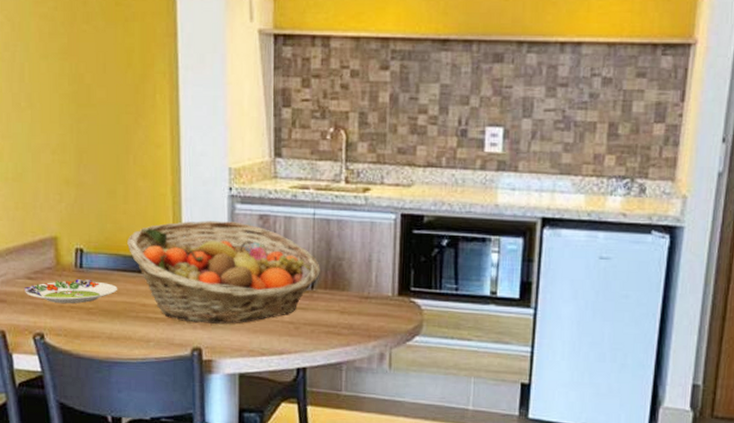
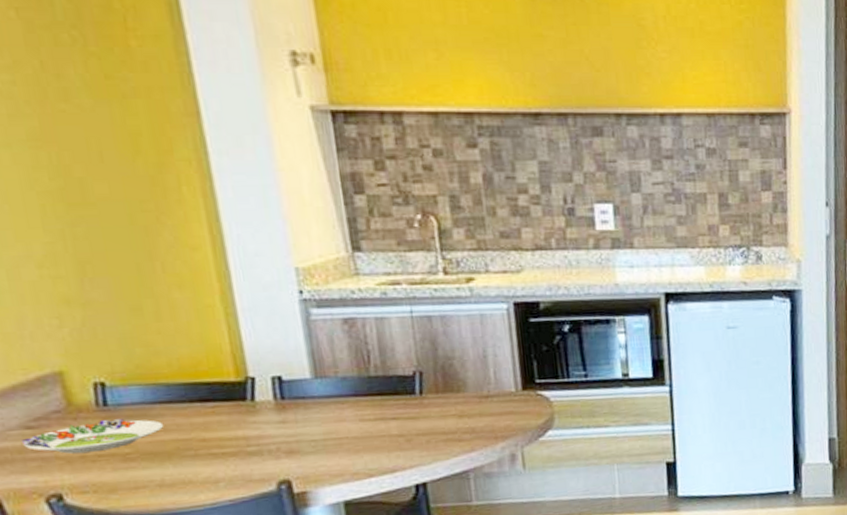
fruit basket: present [127,221,320,324] -> none [168,329,428,452]

